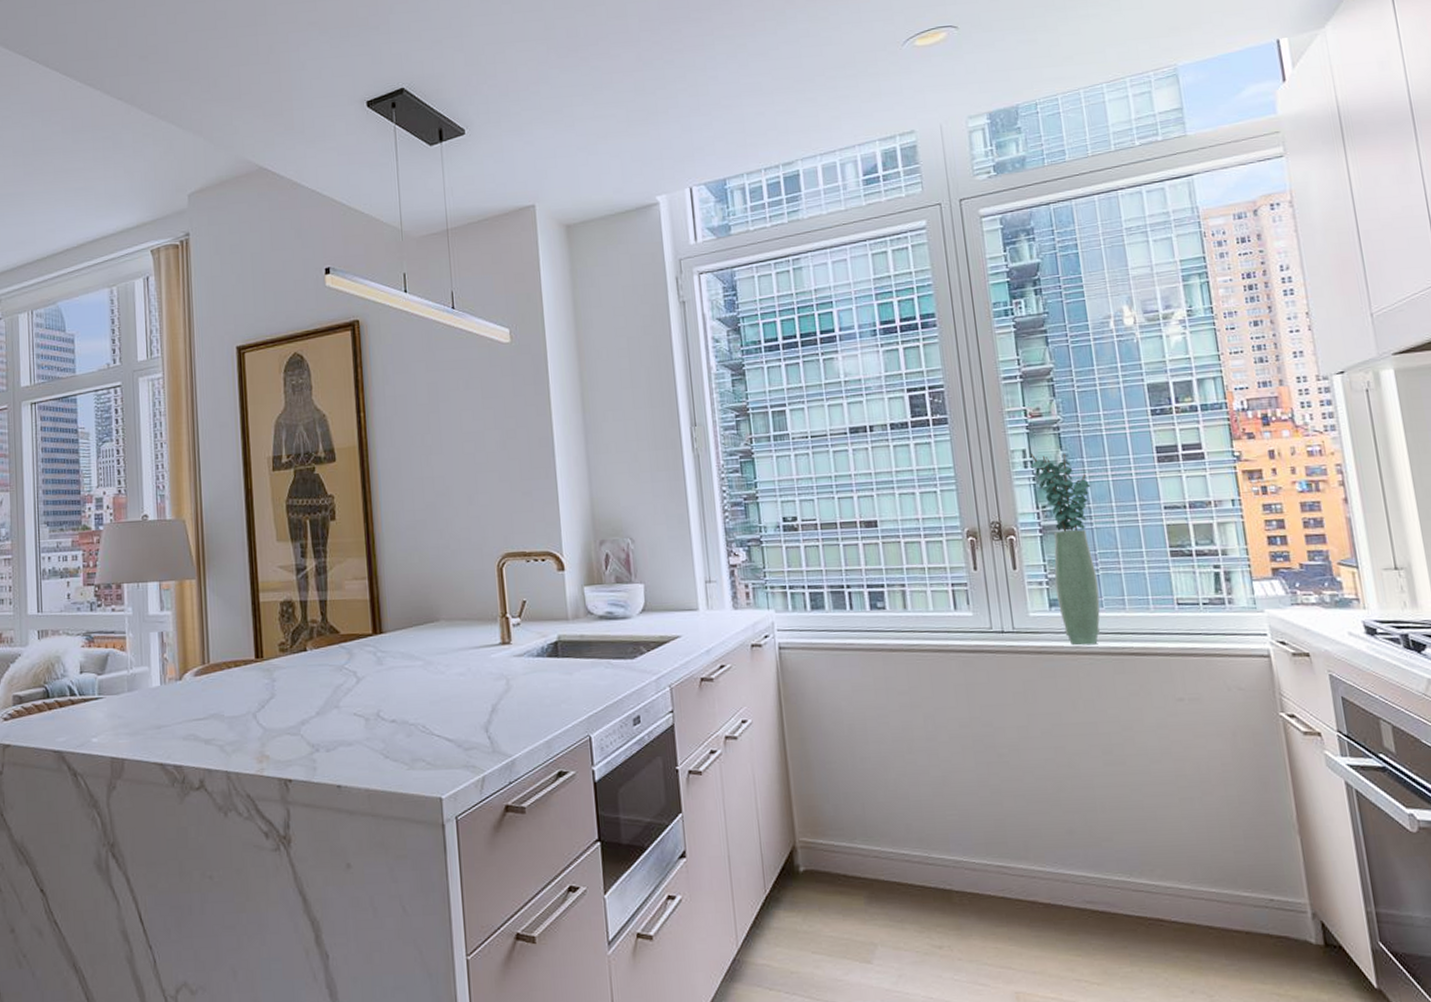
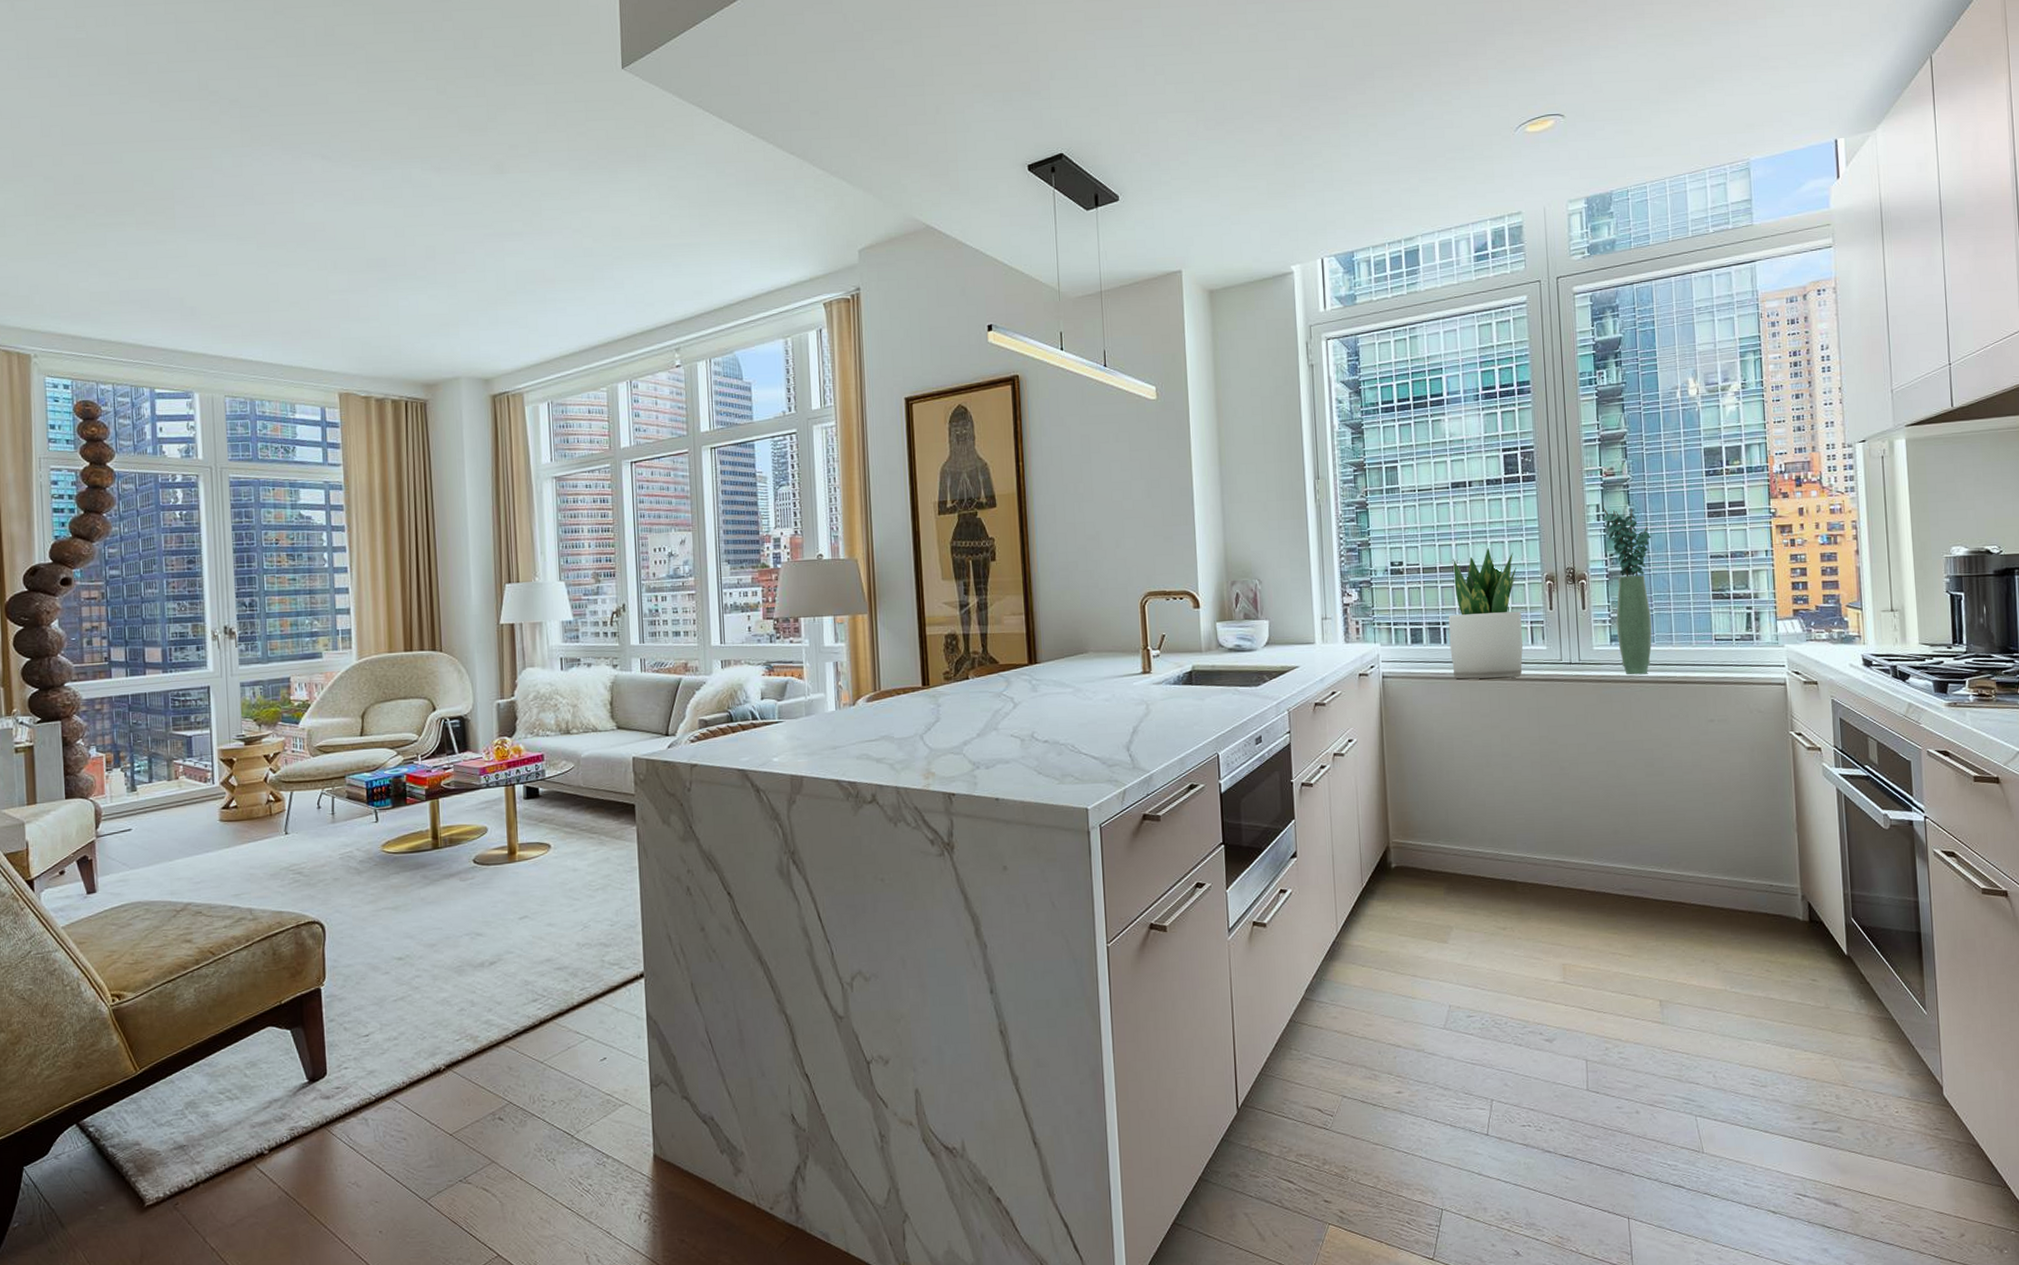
planter: none [853,501,945,651] -> present [1448,548,1523,680]

